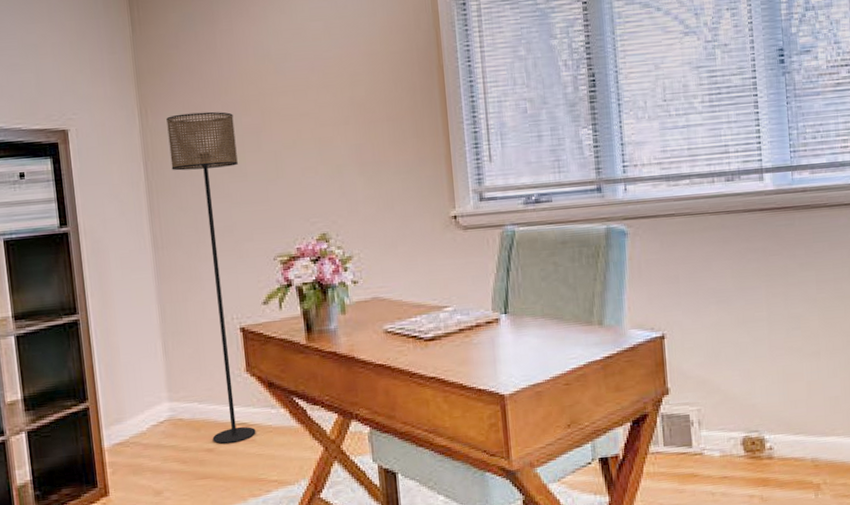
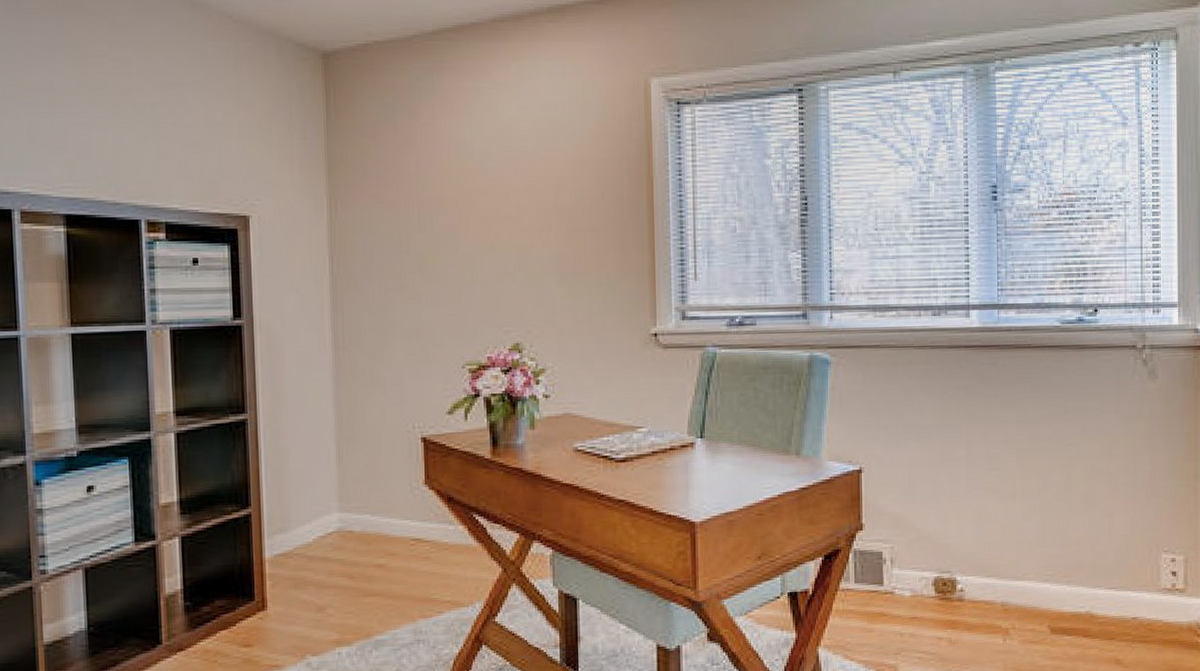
floor lamp: present [166,111,256,444] -> none [357,207,431,560]

